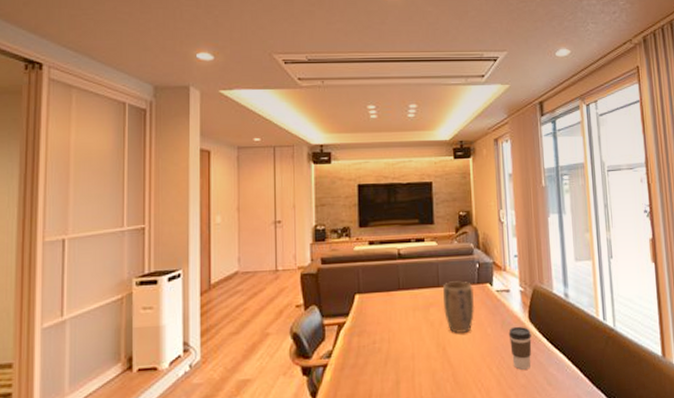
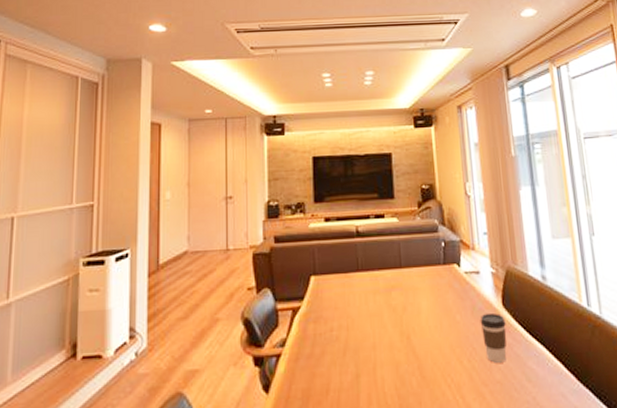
plant pot: present [442,281,475,333] -> none [405,261,442,320]

